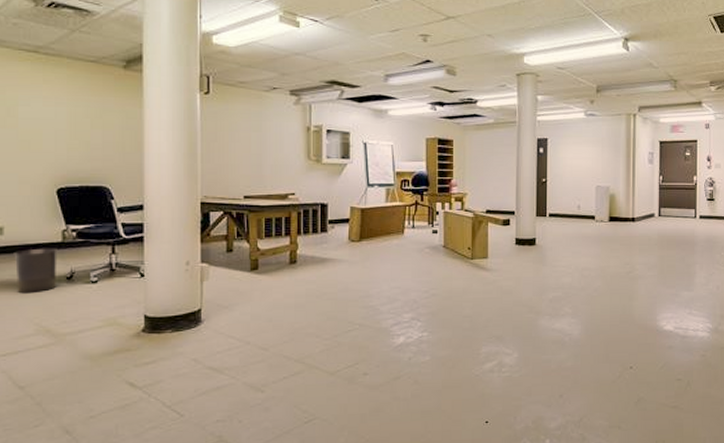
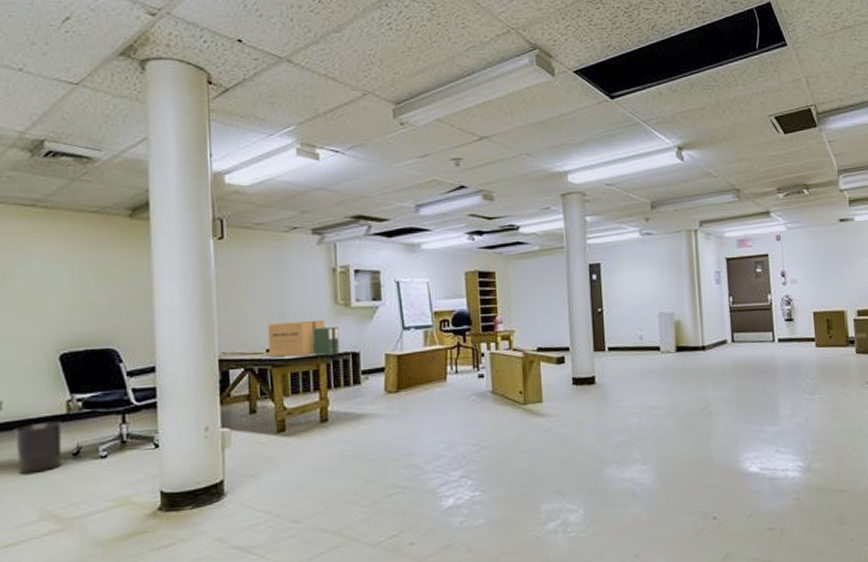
box: none [247,173,298,204] -> present [268,321,325,358]
binder: none [285,179,310,205] -> present [311,326,340,357]

